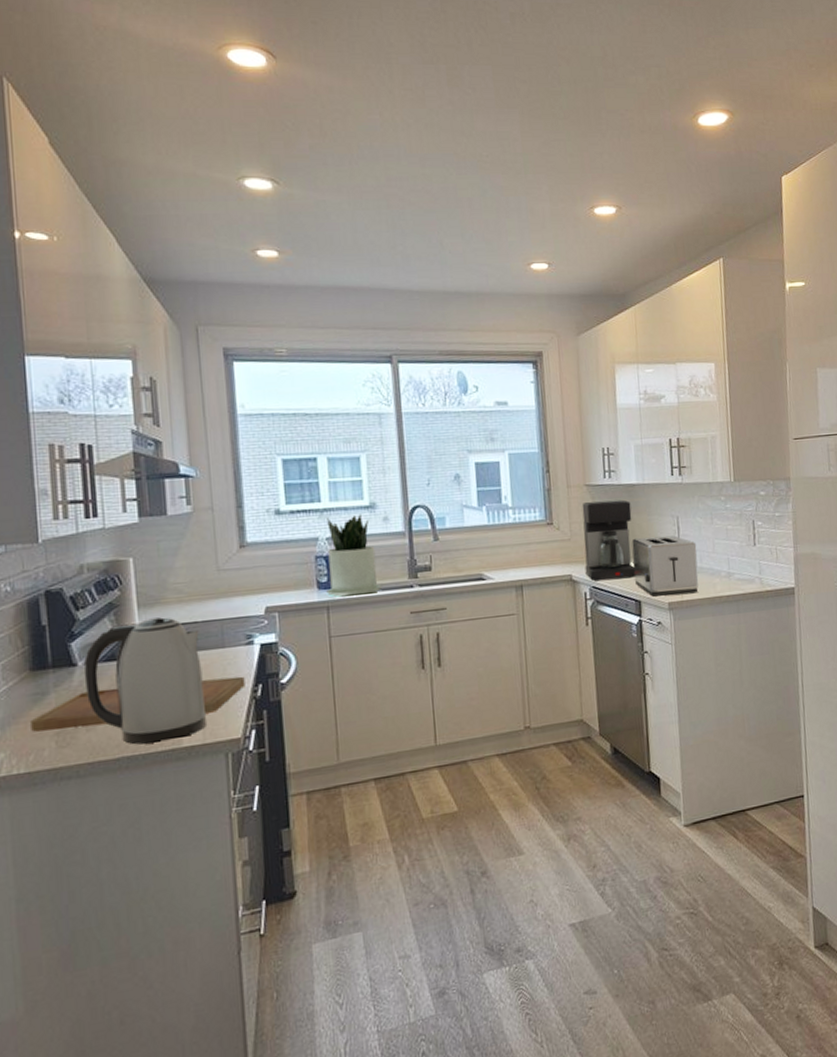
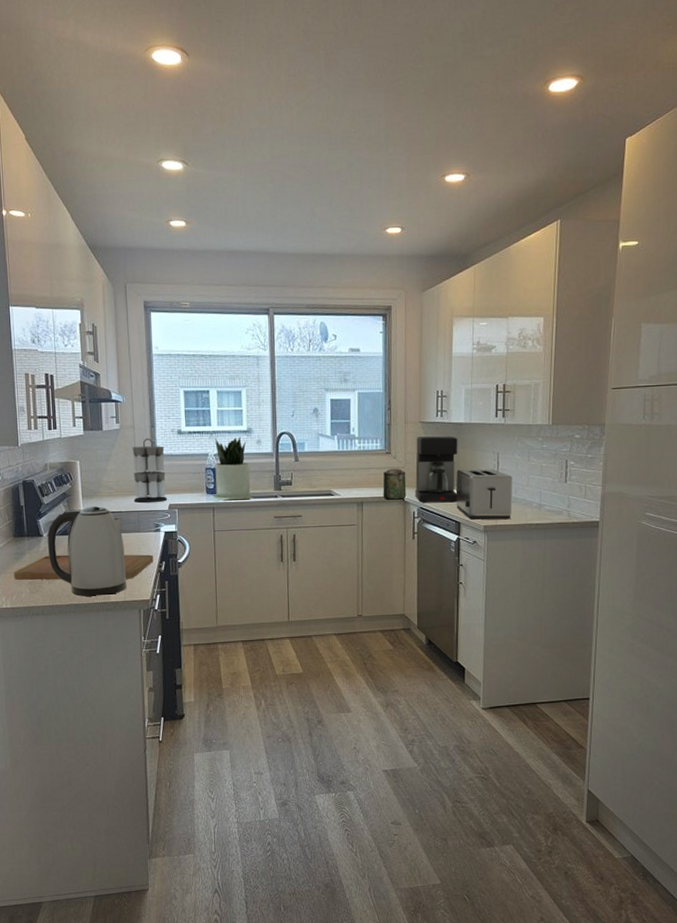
spice rack: none [210,522,262,609] -> present [132,438,167,504]
canister: none [545,542,575,581] -> present [383,469,407,500]

